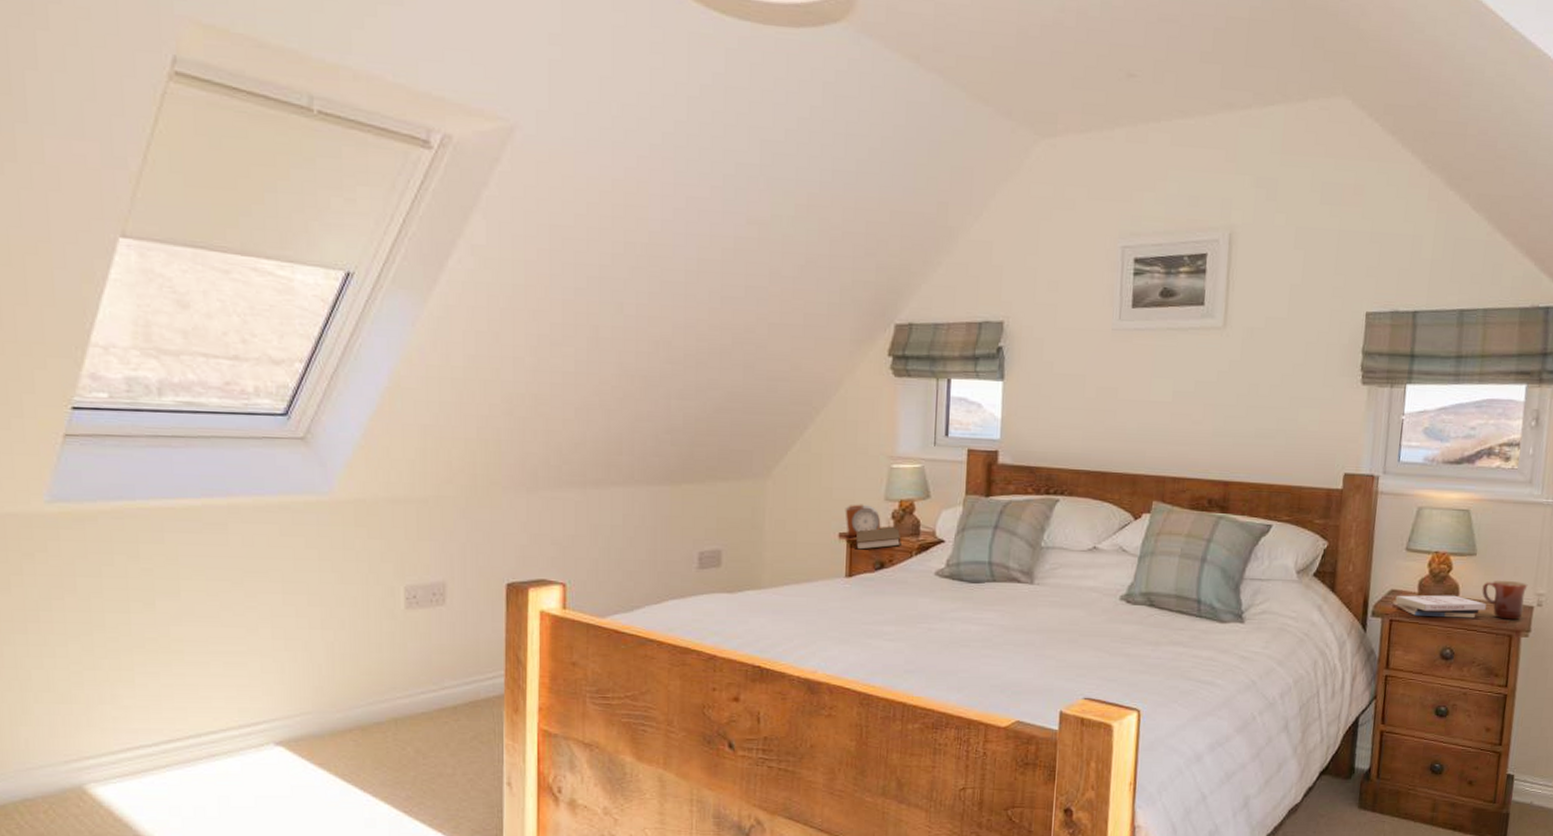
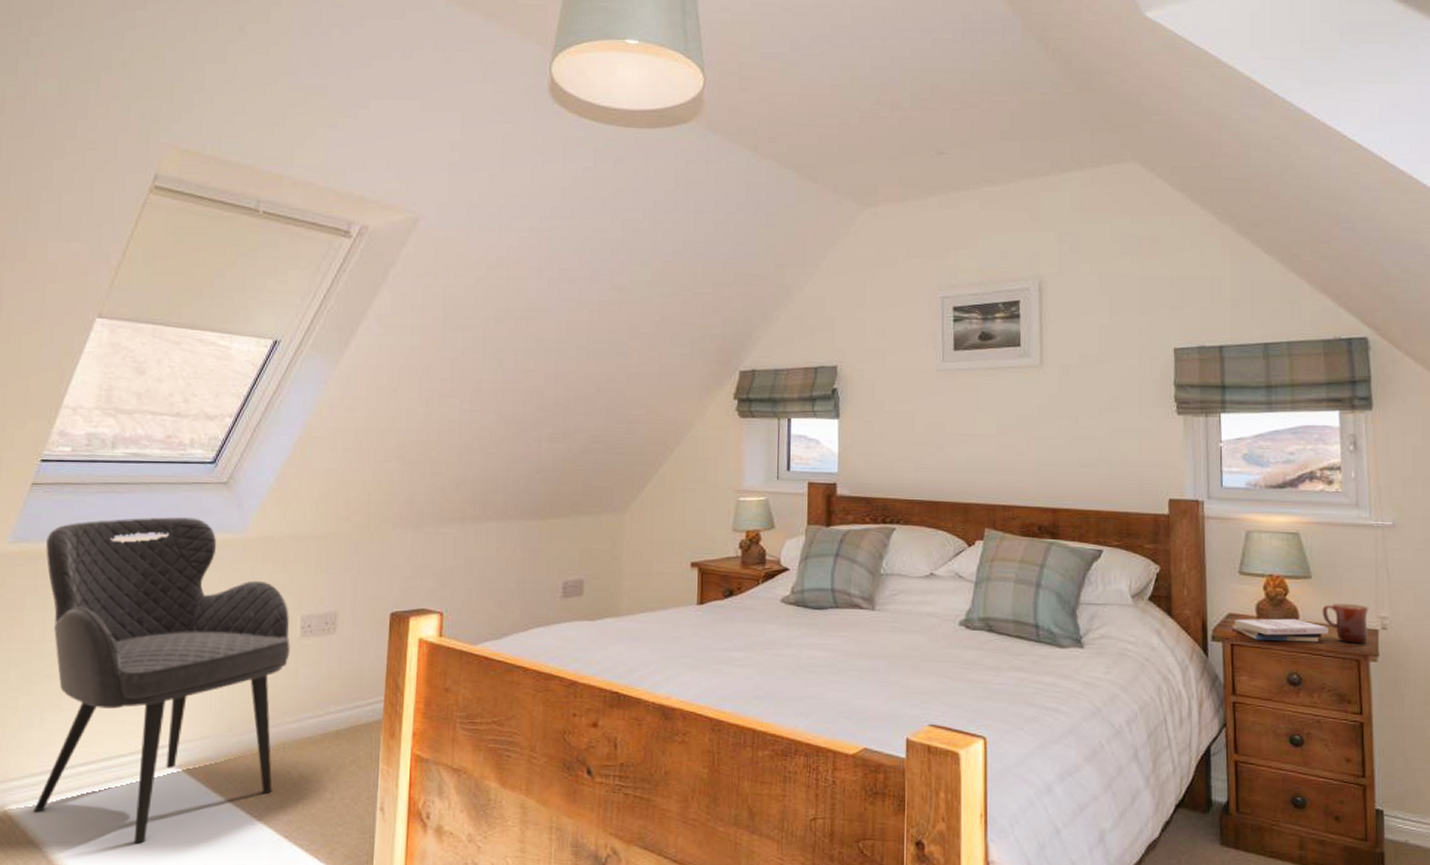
armchair: none [91,475,395,821] -> present [33,517,290,844]
alarm clock: present [845,504,881,538] -> none [696,535,730,567]
book: present [856,526,902,550] -> none [707,555,749,578]

